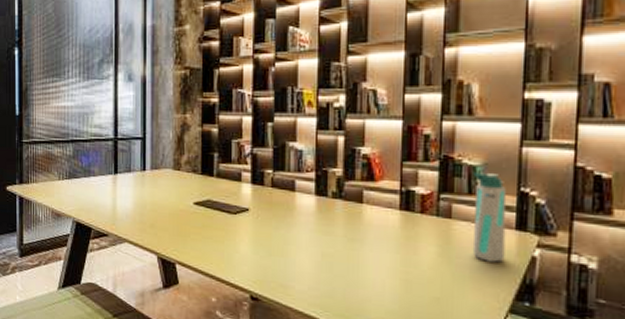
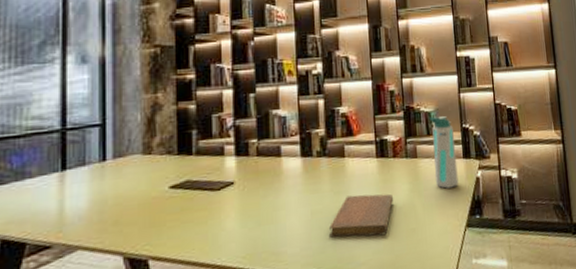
notebook: none [339,245,417,297] -> present [329,193,394,238]

